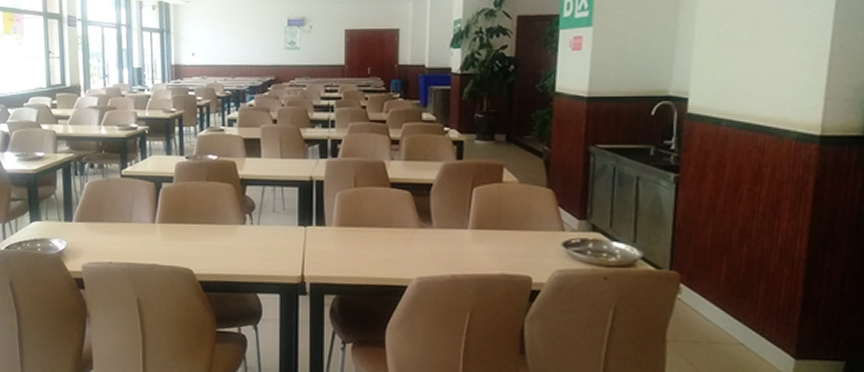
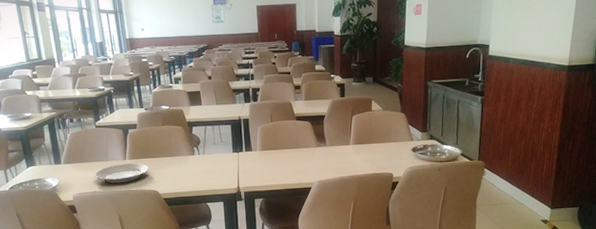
plate: none [112,228,184,255] -> present [94,163,149,184]

